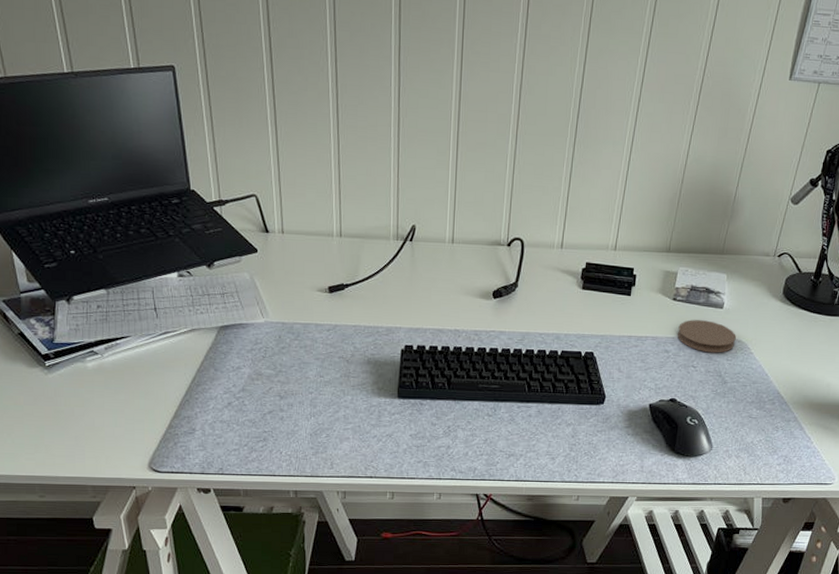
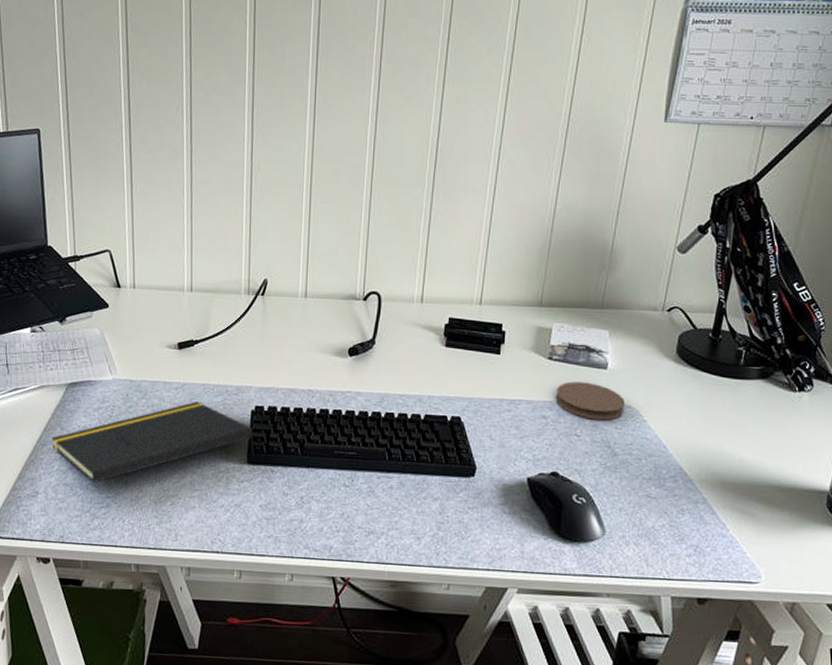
notepad: none [205,342,405,420] -> present [51,401,255,484]

